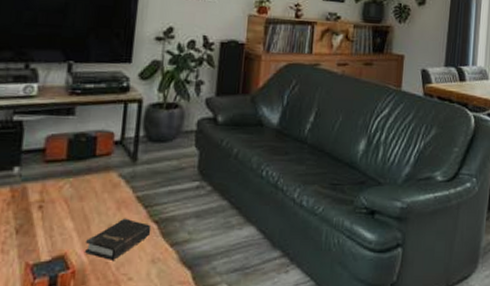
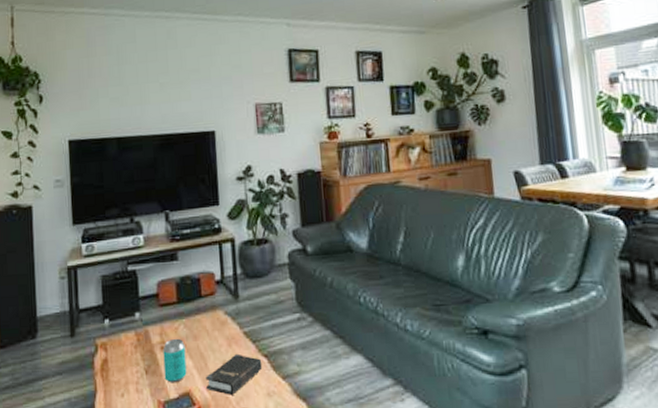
beverage can: none [38,197,68,245] -> present [163,338,187,383]

